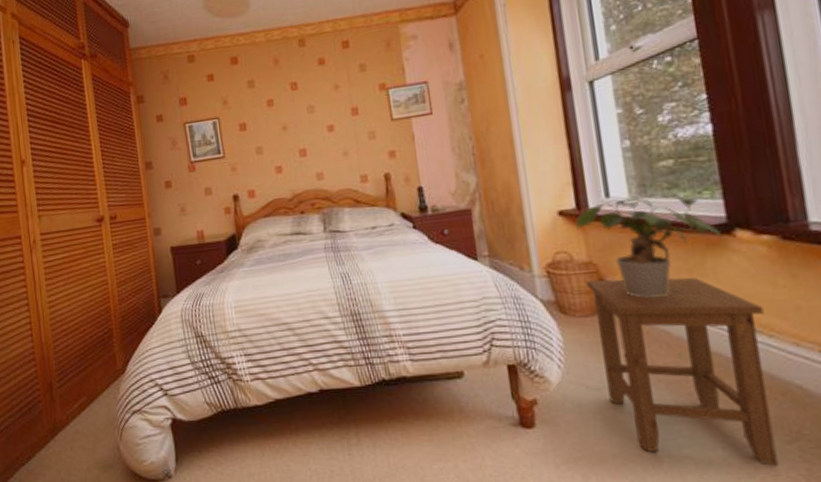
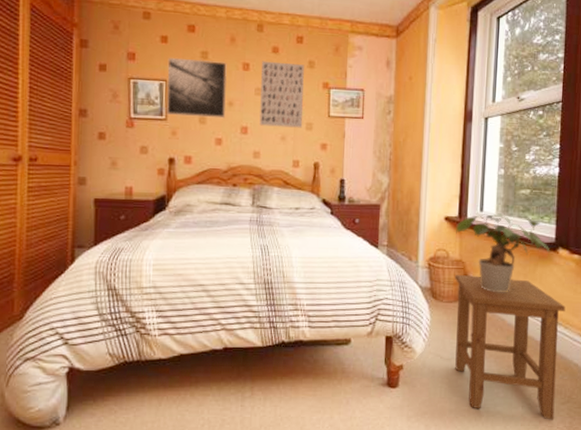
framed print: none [217,86,281,153] -> present [167,57,228,119]
wall art: none [309,70,365,145] -> present [259,61,304,128]

